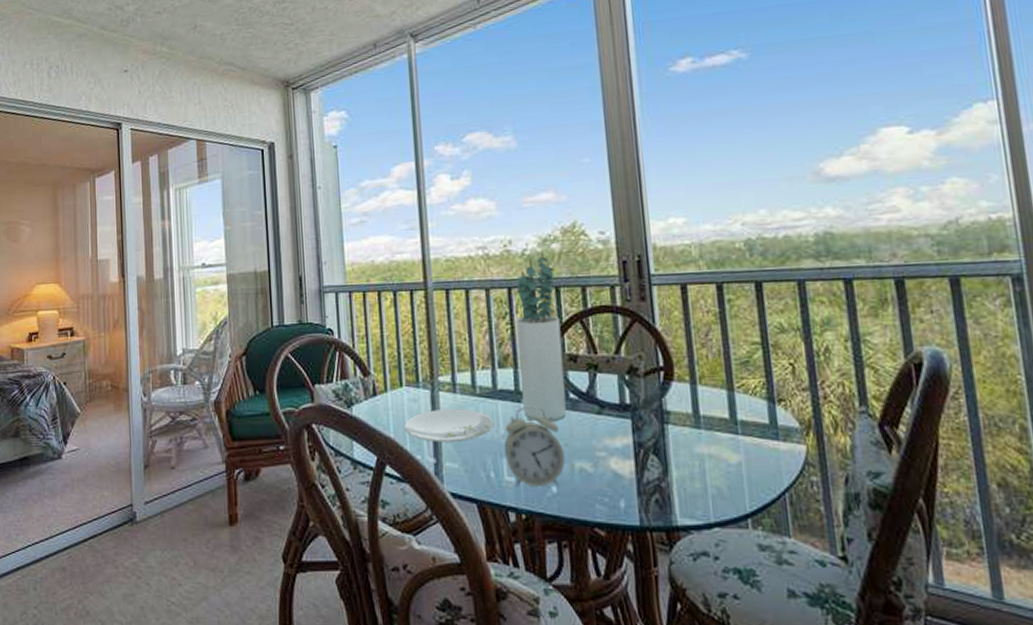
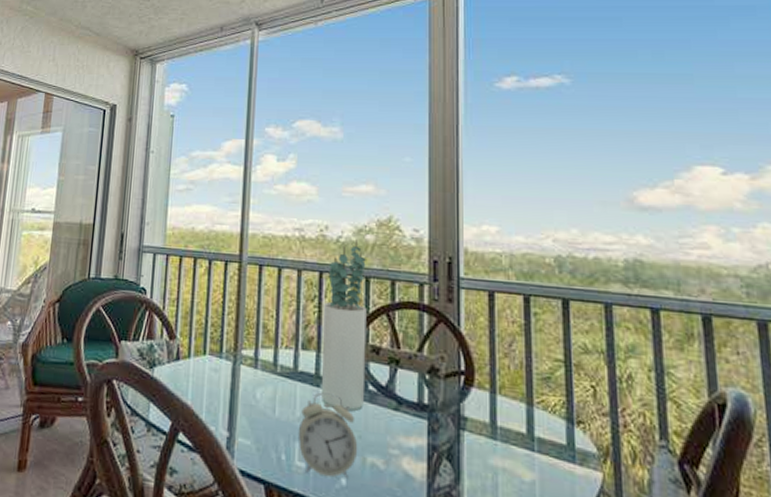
plate: present [403,409,494,443] -> none [201,382,291,419]

